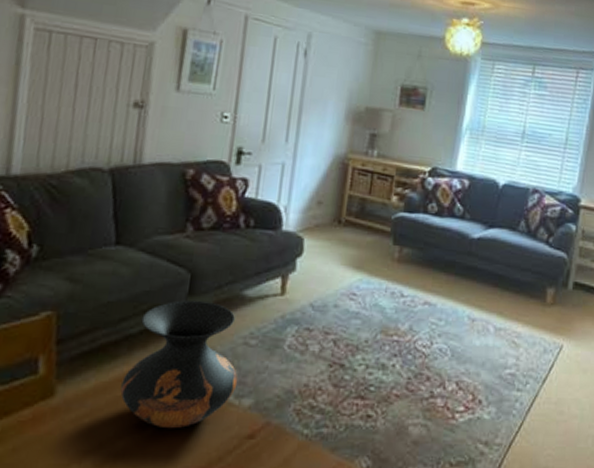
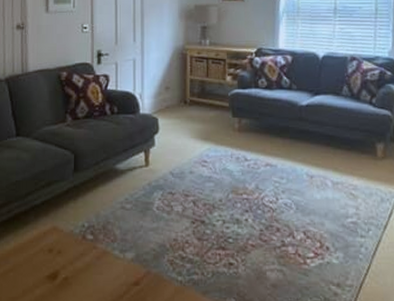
vase: present [120,300,238,429] -> none [33,176,120,279]

